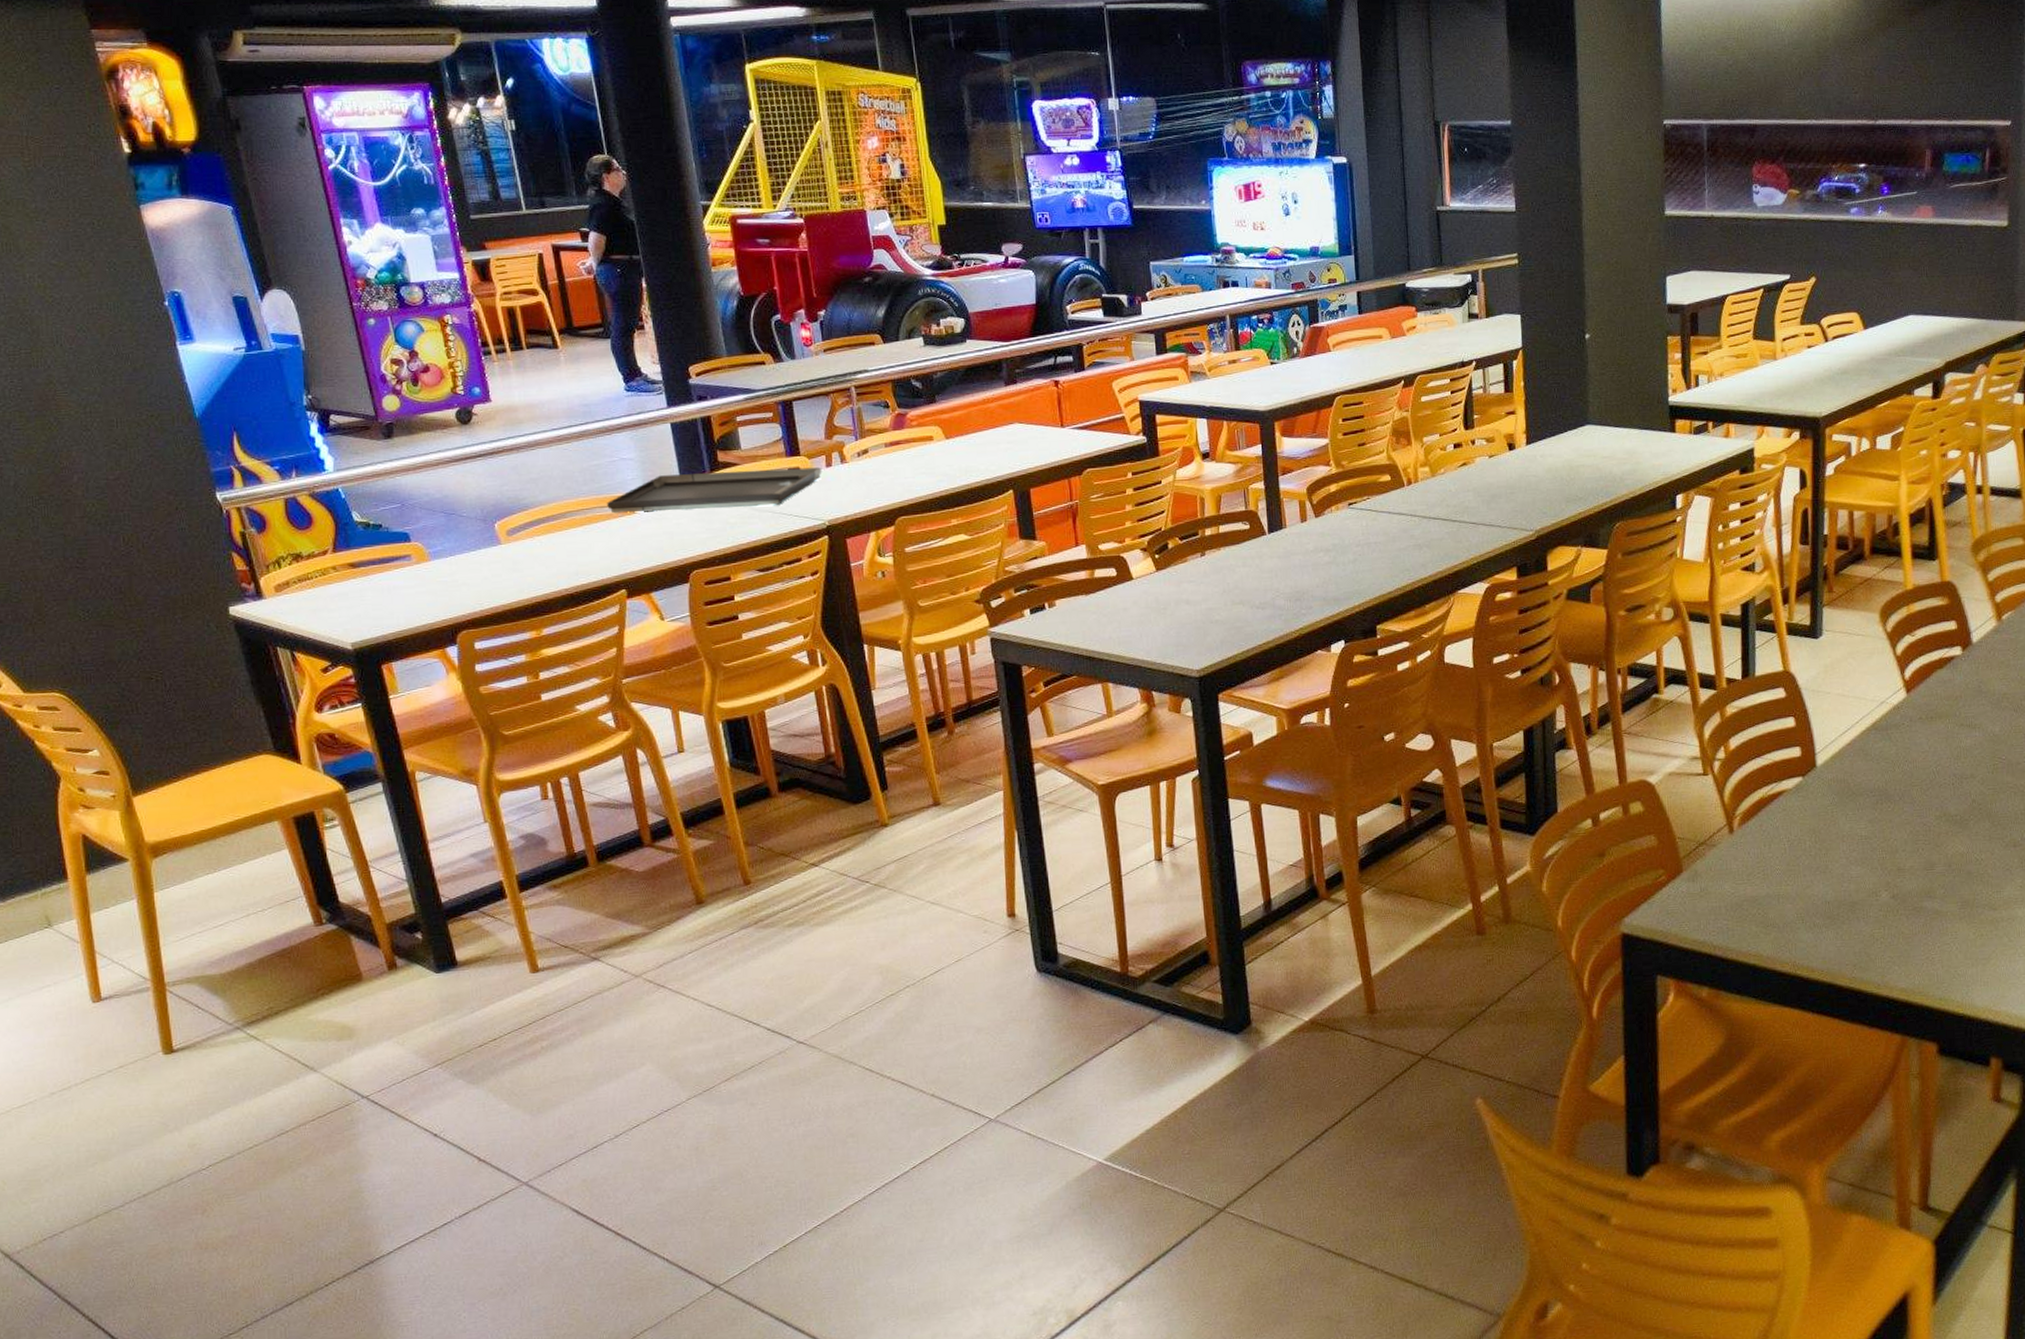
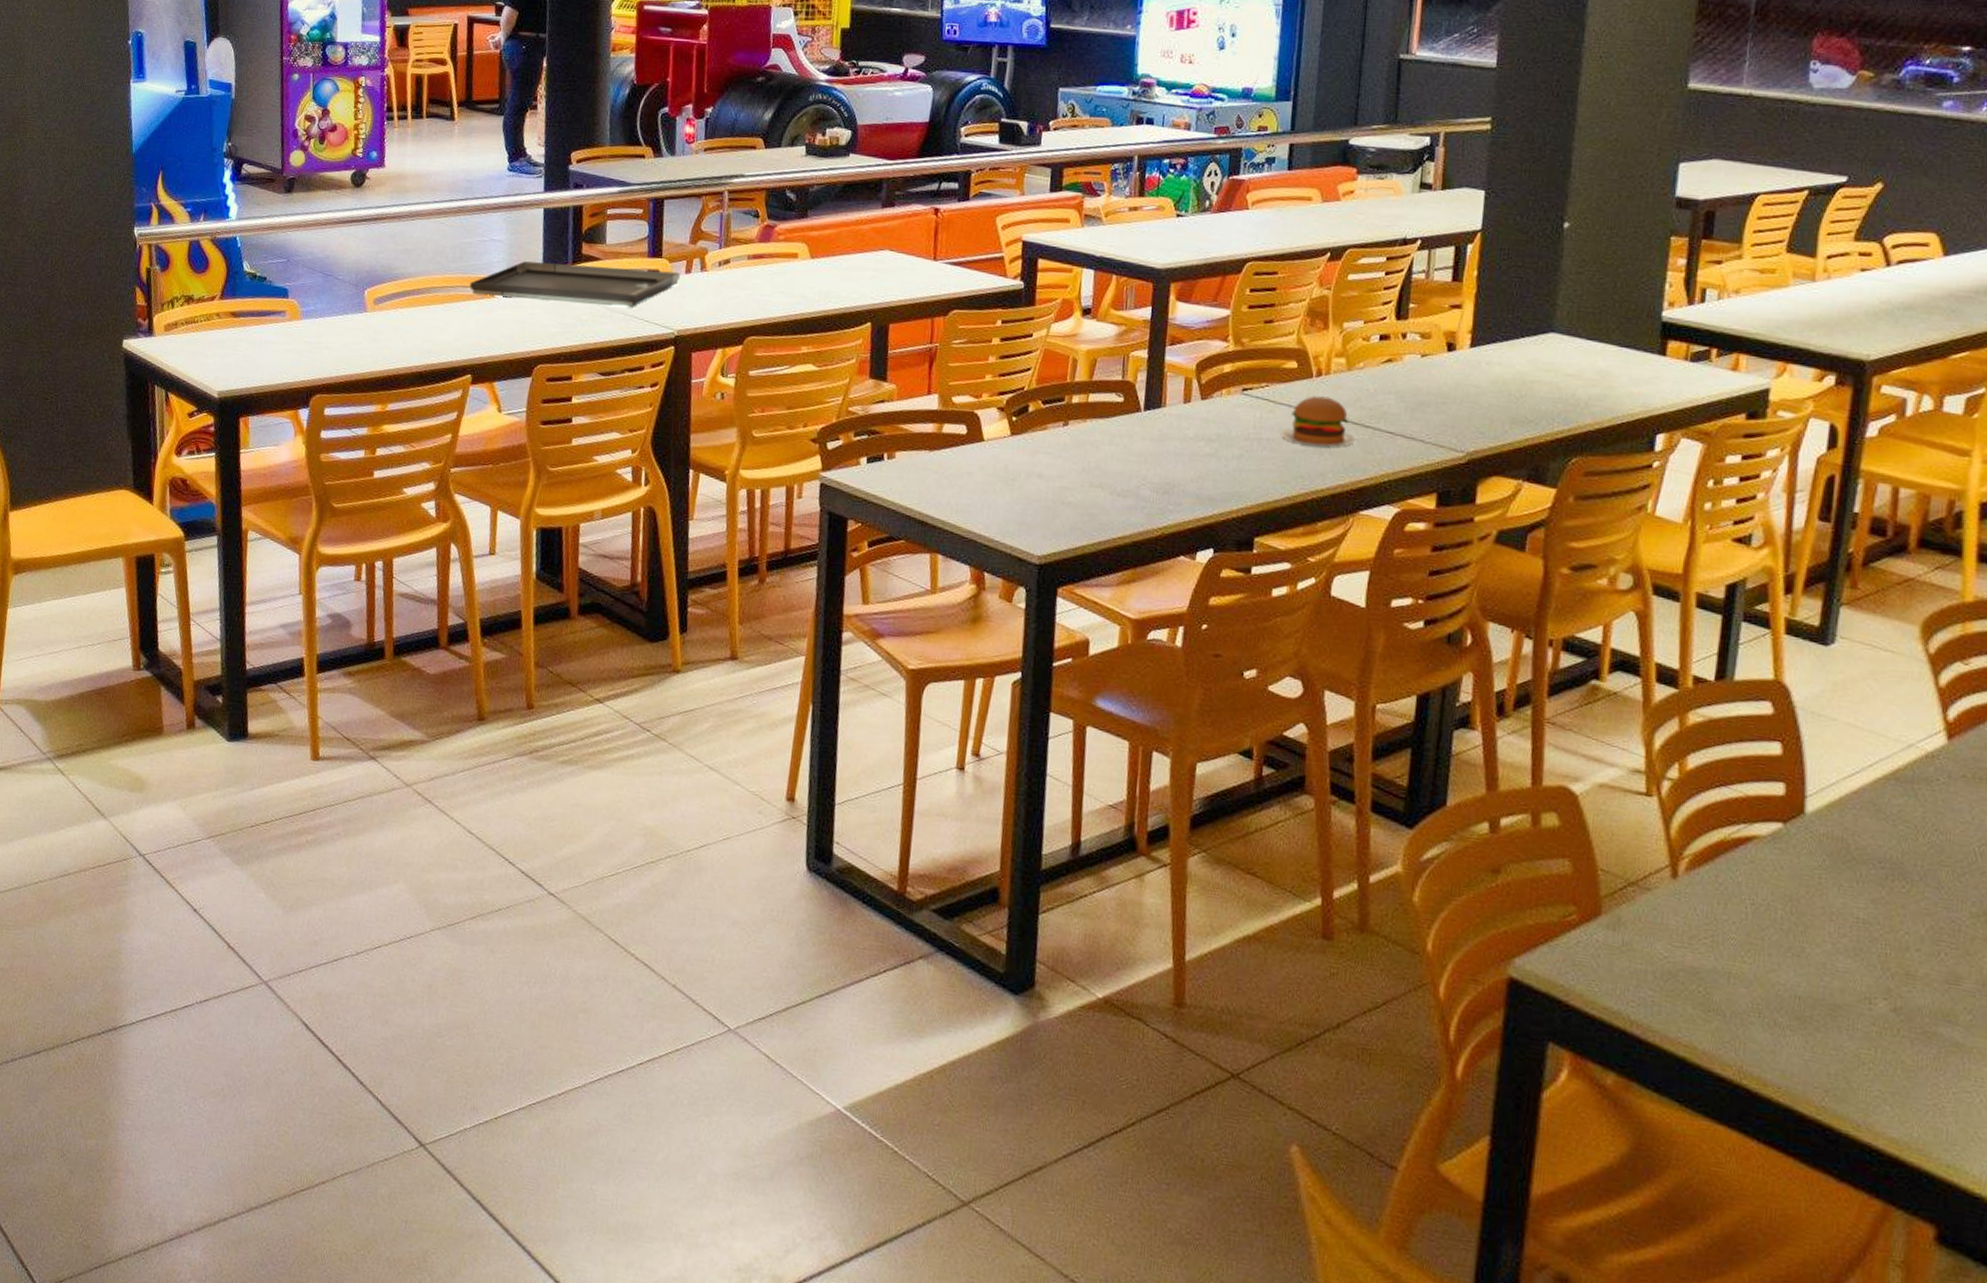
burger: none [1385,501,1446,543] -> present [1280,395,1355,447]

